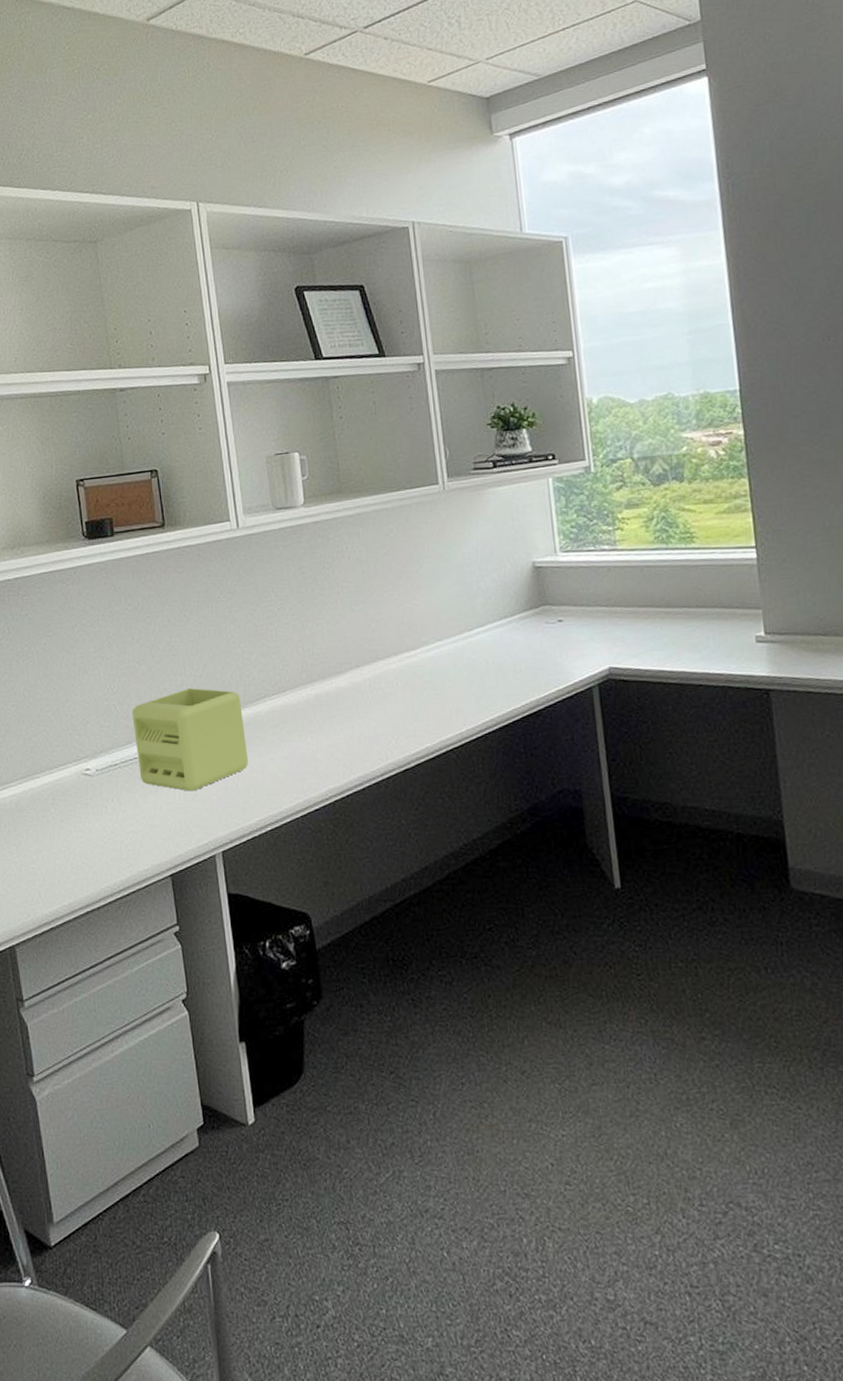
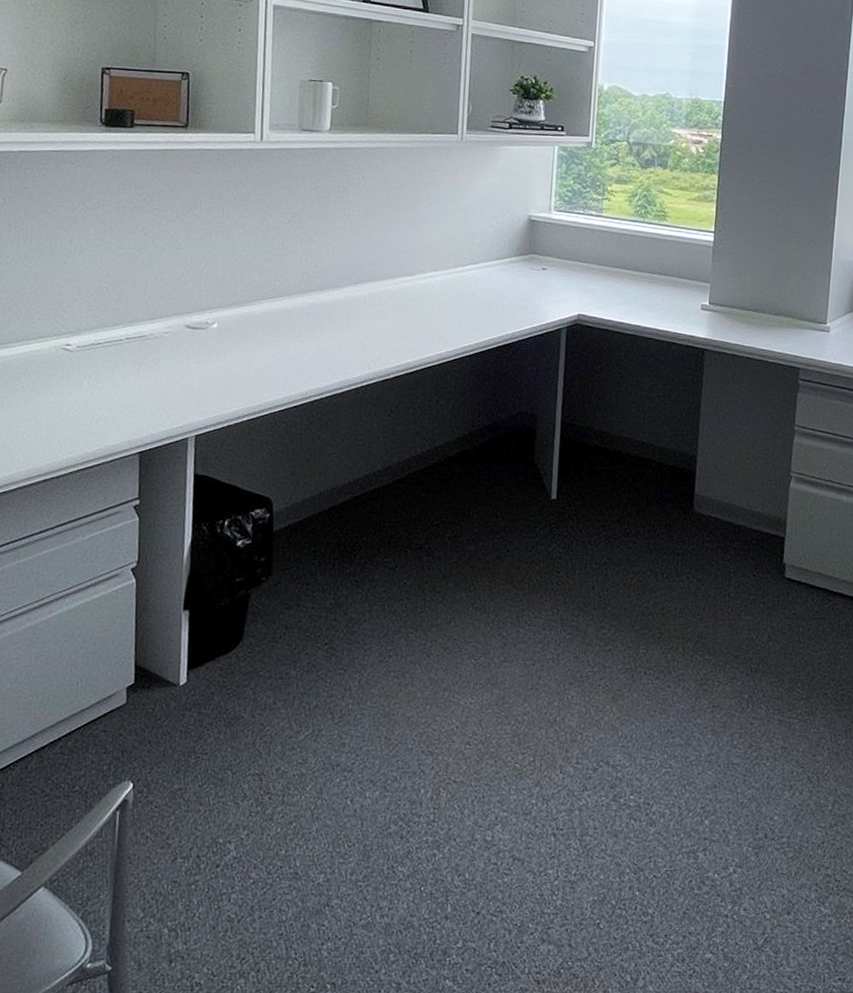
desk organizer: present [132,688,249,791] -> none [123,282,238,377]

